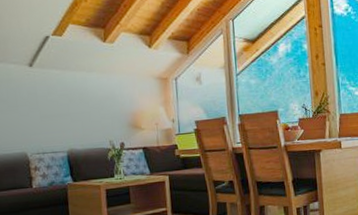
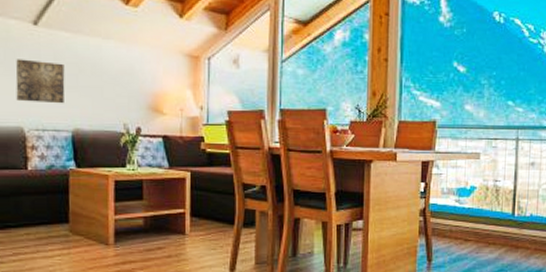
wall art: none [17,95,59,132] -> present [15,59,65,104]

